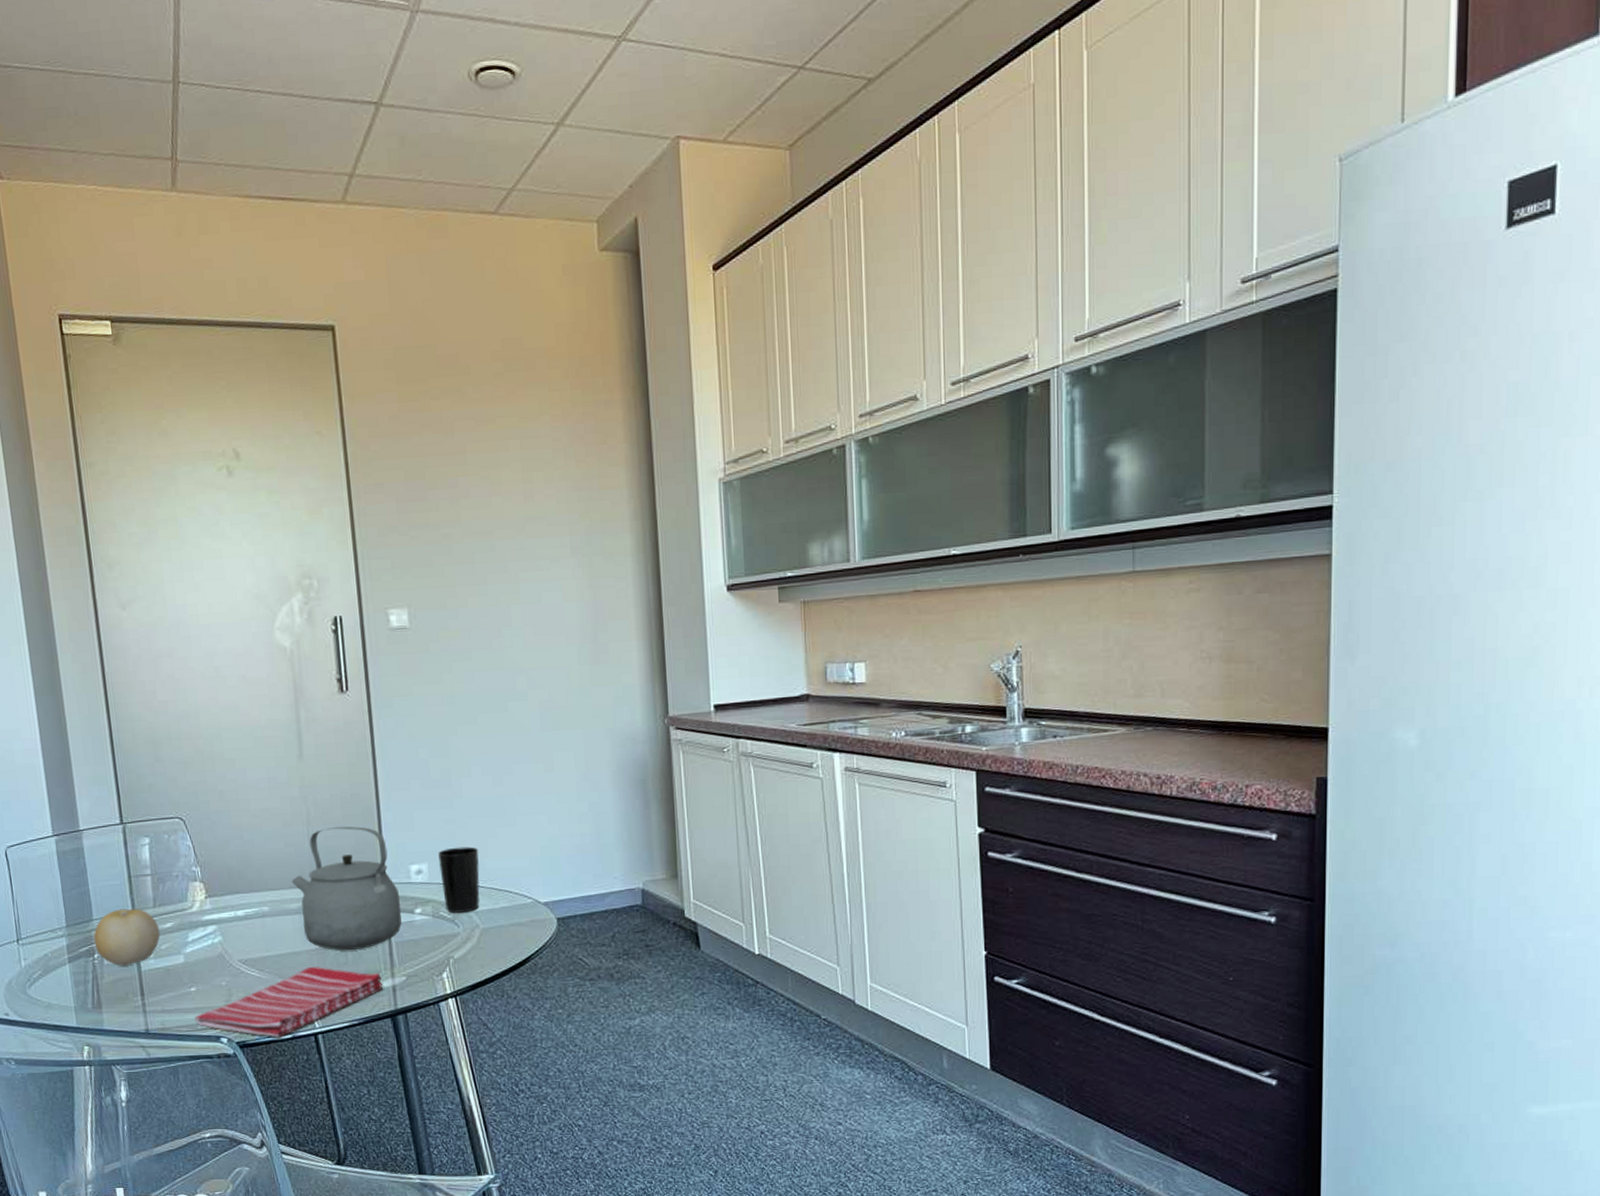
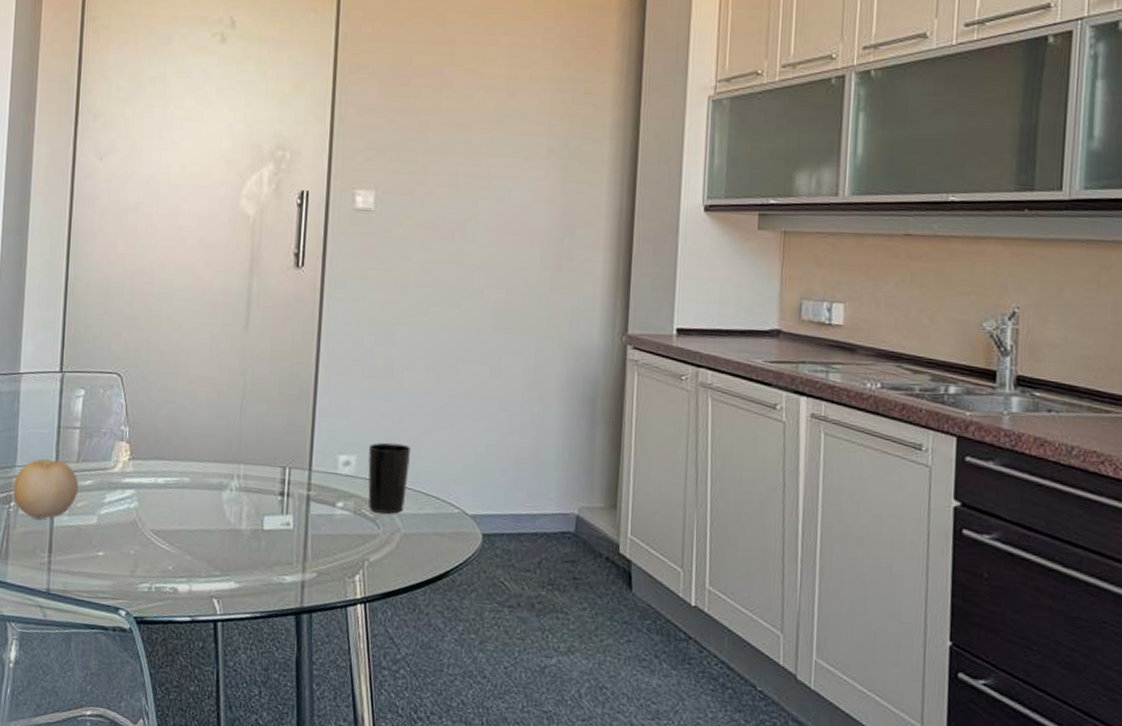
dish towel: present [195,967,383,1038] -> none [97,548,292,619]
tea kettle: present [292,826,402,950] -> none [217,404,323,537]

